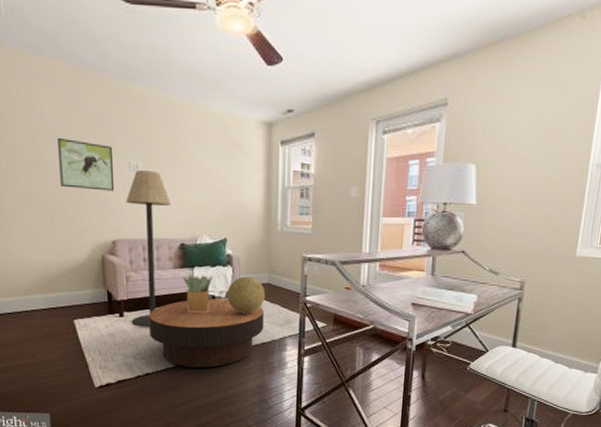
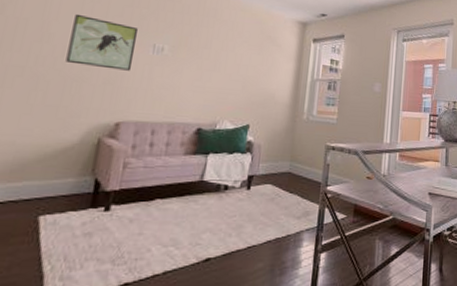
floor lamp: present [125,170,171,327] -> none [118,53,194,223]
coffee table: present [148,299,264,368] -> none [139,189,281,272]
potted plant: present [183,273,212,314] -> none [193,160,228,206]
decorative sphere: present [227,276,266,314] -> none [241,164,285,206]

